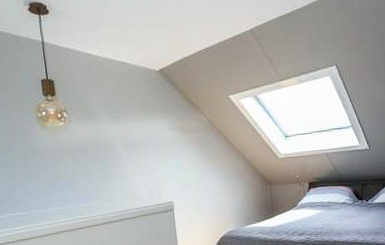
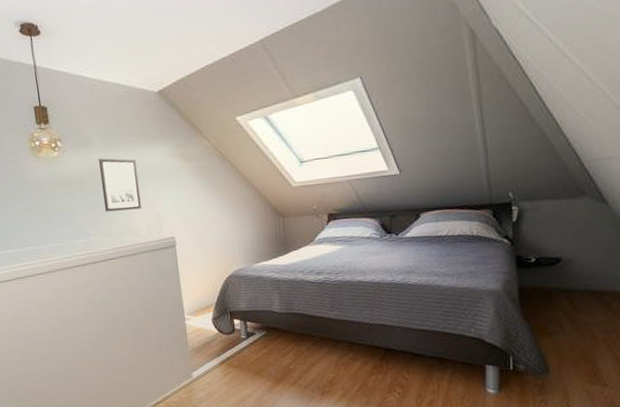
wall art: none [103,129,143,178] -> present [99,158,142,212]

